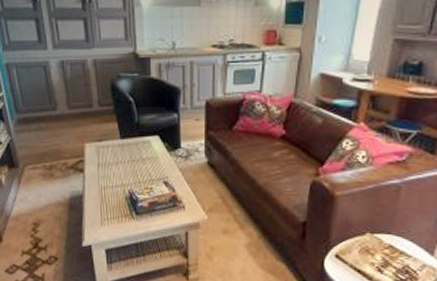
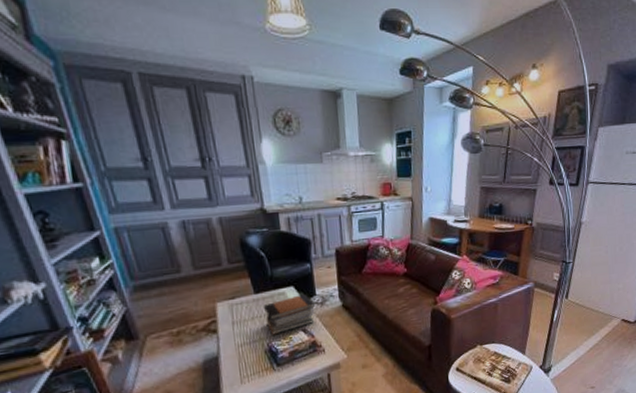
book stack: none [128,145,178,183] -> present [264,294,315,335]

